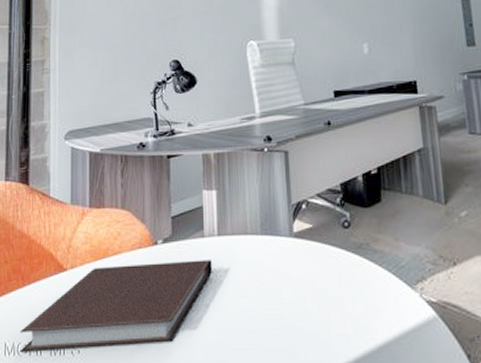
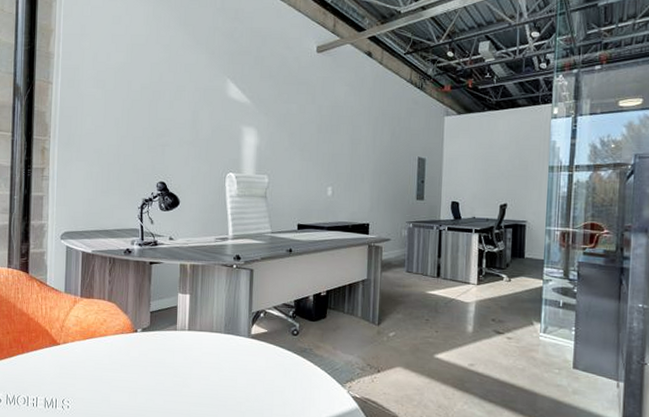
notebook: present [20,260,212,352] -> none [19,345,182,407]

